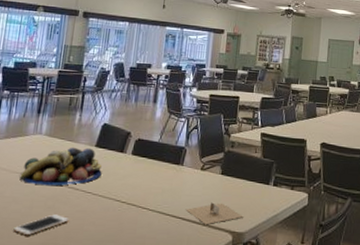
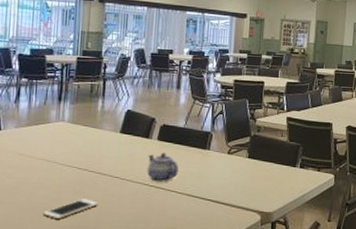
fruit bowl: present [19,147,102,186] -> none [45,133,128,172]
teapot: none [119,167,151,198] -> present [147,152,179,182]
napkin holder: present [185,202,243,225] -> none [213,184,271,206]

